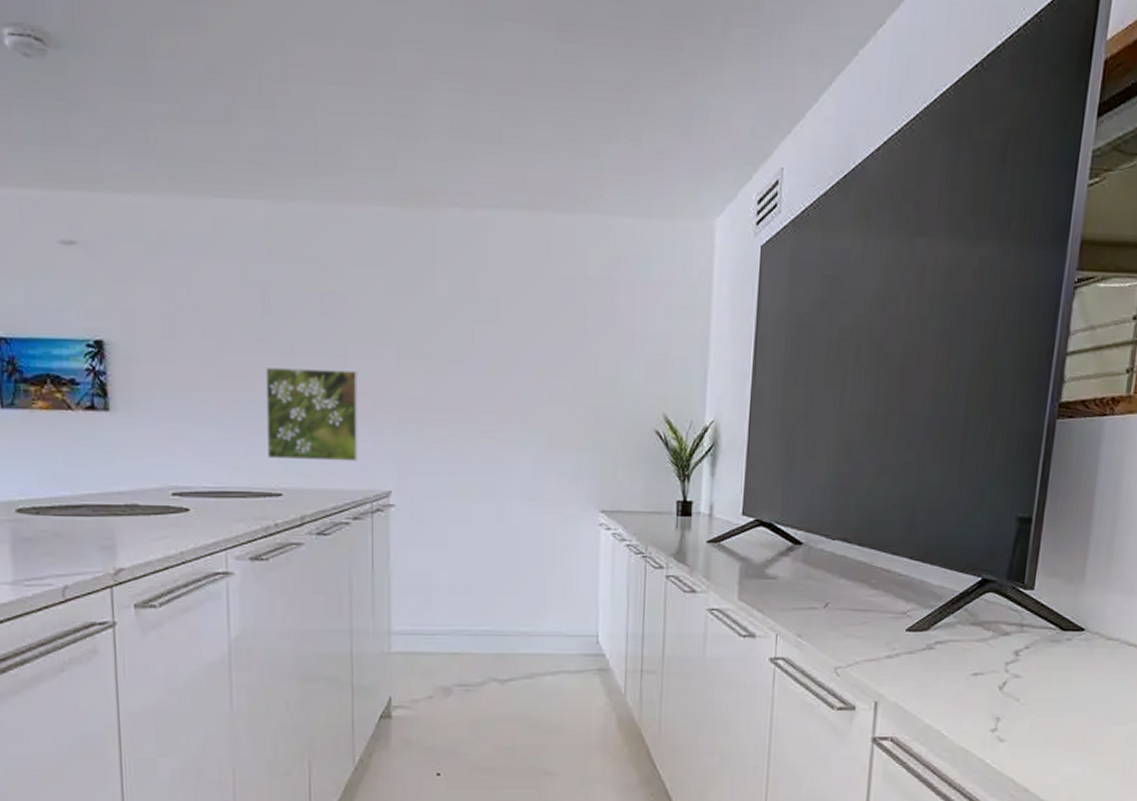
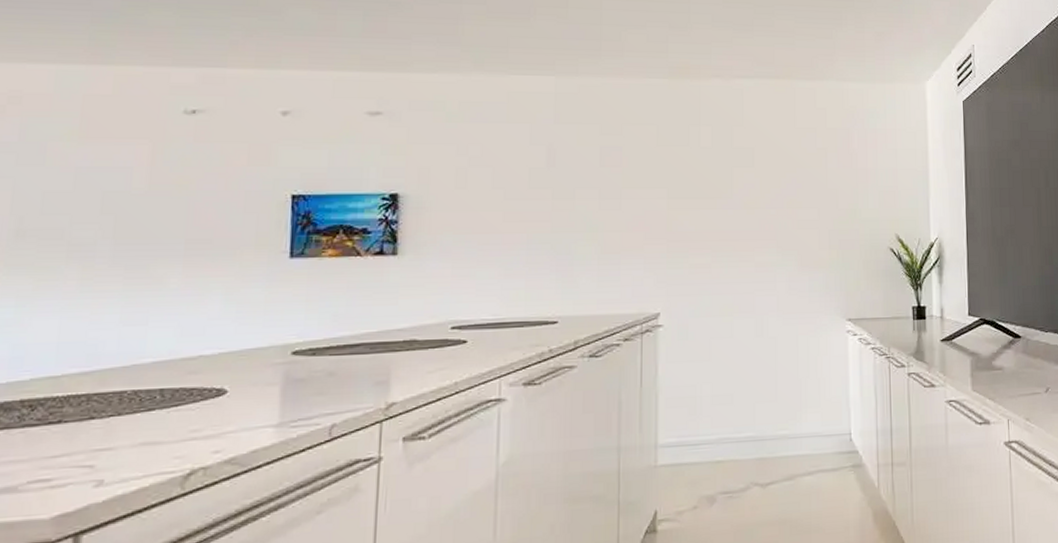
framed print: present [266,368,359,462] -> none [546,210,631,291]

